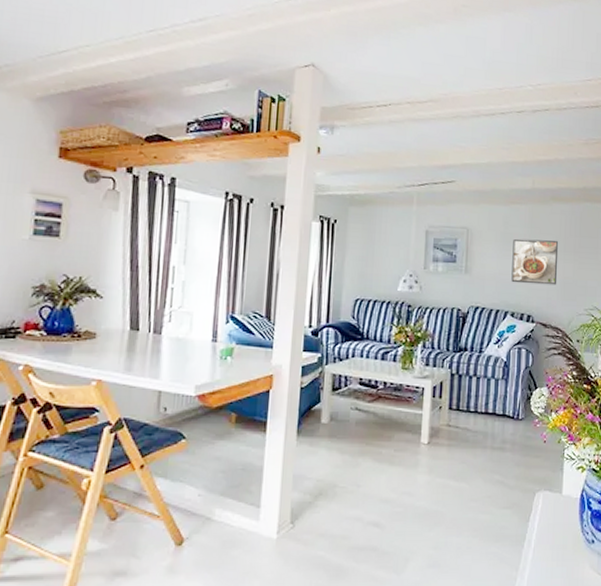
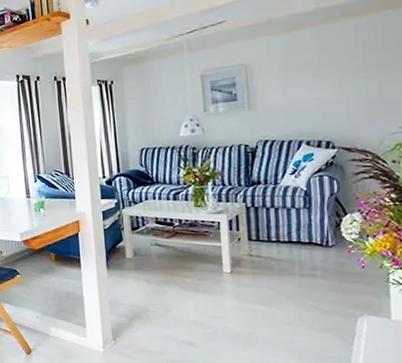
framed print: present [511,239,559,285] -> none [299,58,360,111]

